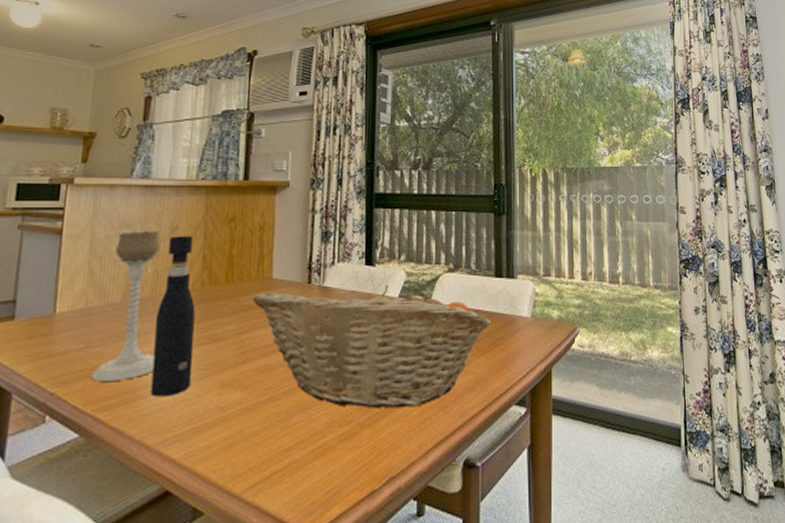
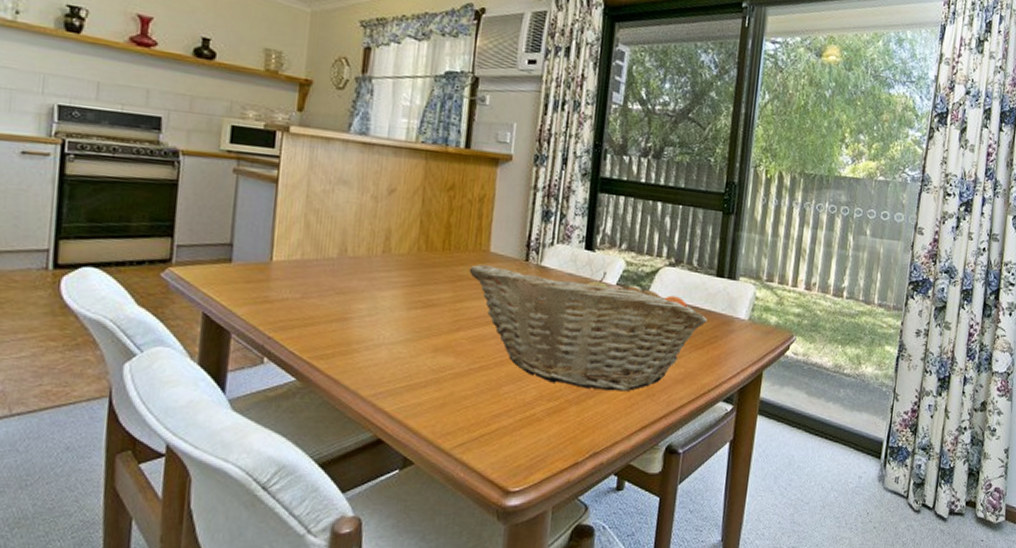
candle holder: present [91,231,160,382] -> none [307,188,377,333]
pepper grinder: present [150,236,195,397] -> none [365,197,412,354]

